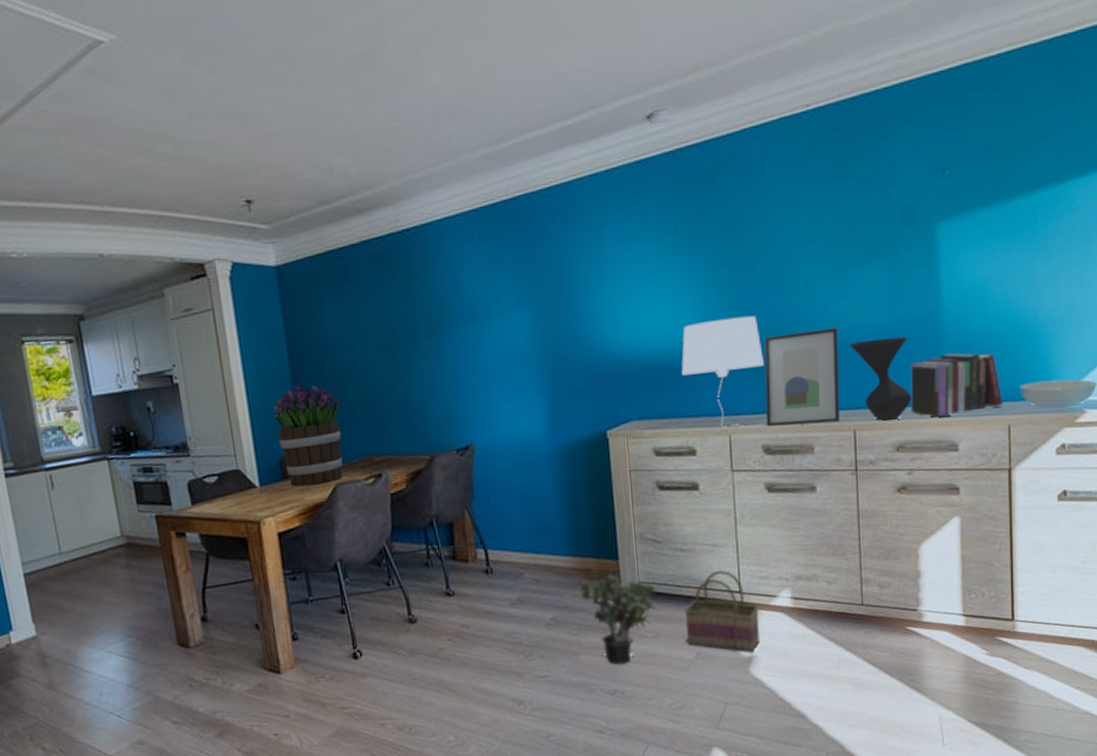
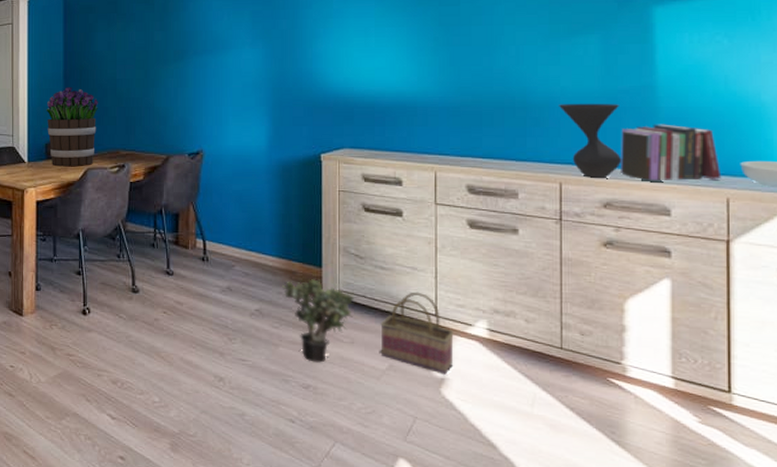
table lamp: present [681,316,764,428] -> none [393,70,473,167]
picture frame: present [764,326,841,428] -> none [471,87,549,173]

